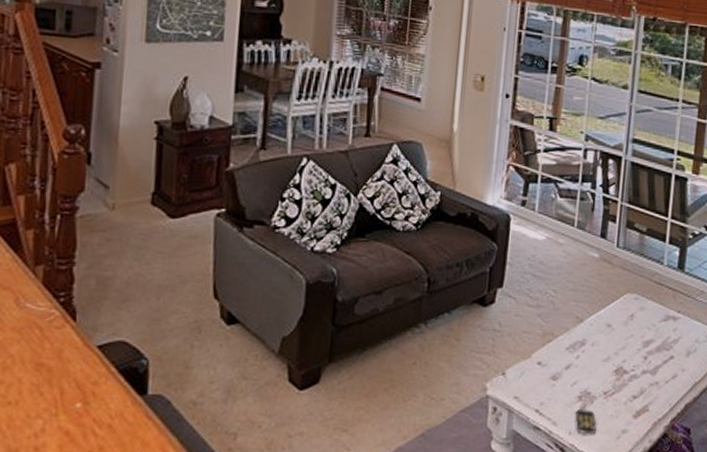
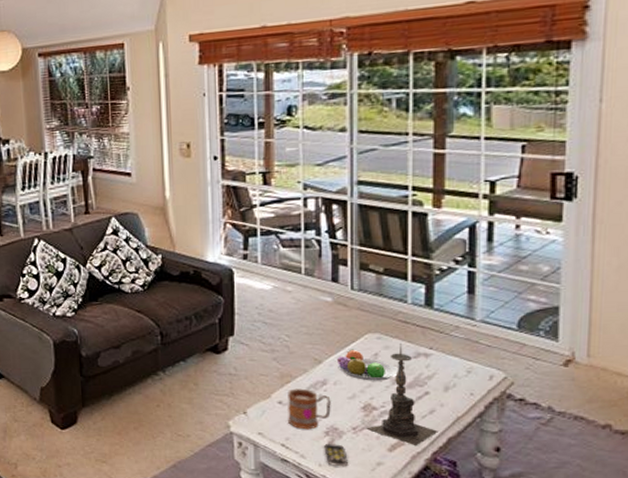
mug: none [545,348,587,394] -> present [288,388,331,430]
fruit bowl: none [596,308,650,343] -> present [336,349,398,381]
candle holder: none [616,304,678,413] -> present [366,342,438,446]

